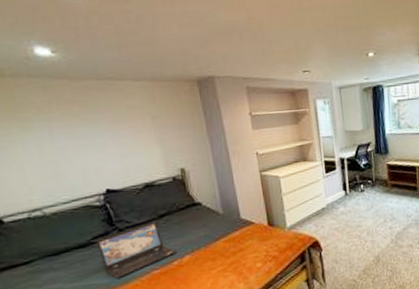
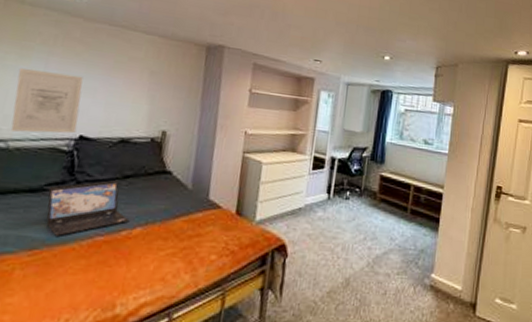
wall art: none [25,135,102,199] -> present [10,68,84,134]

